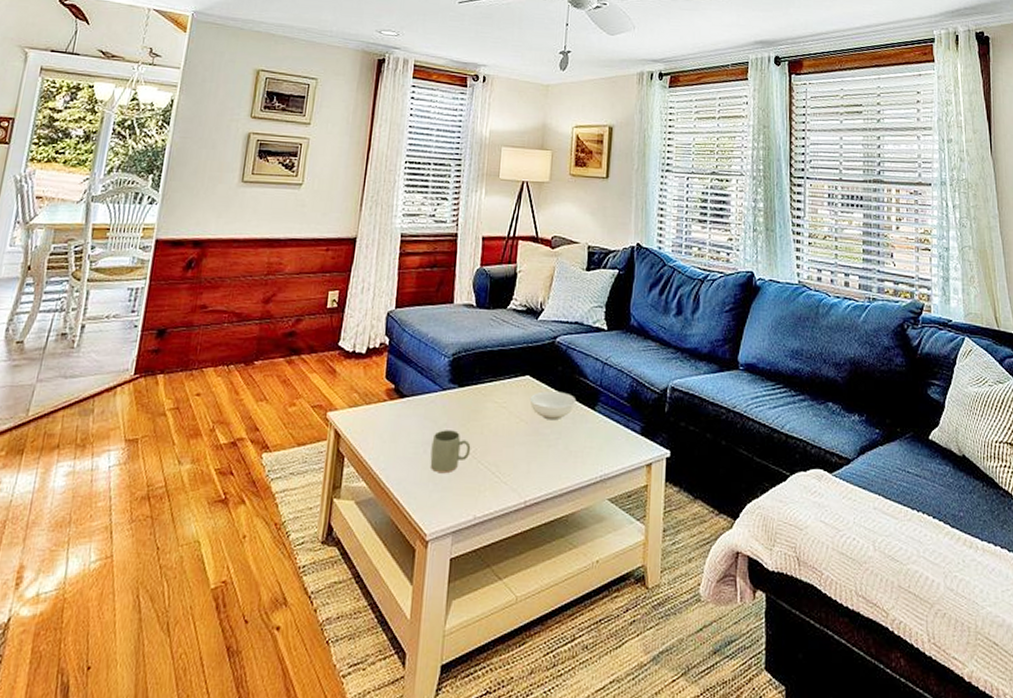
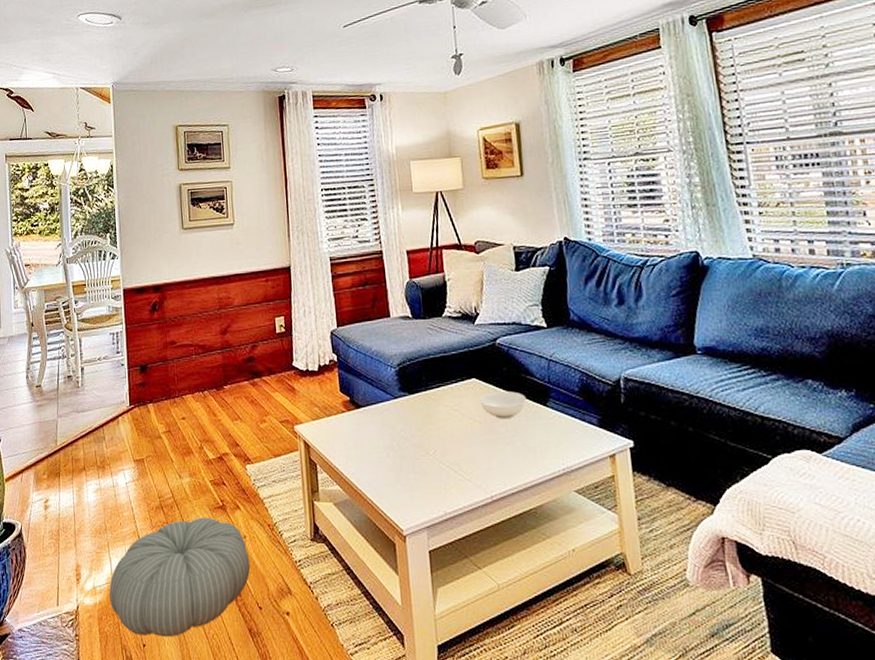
pouf: none [55,511,245,658] -> present [109,517,251,638]
mug: present [430,430,471,472] -> none [392,434,431,473]

